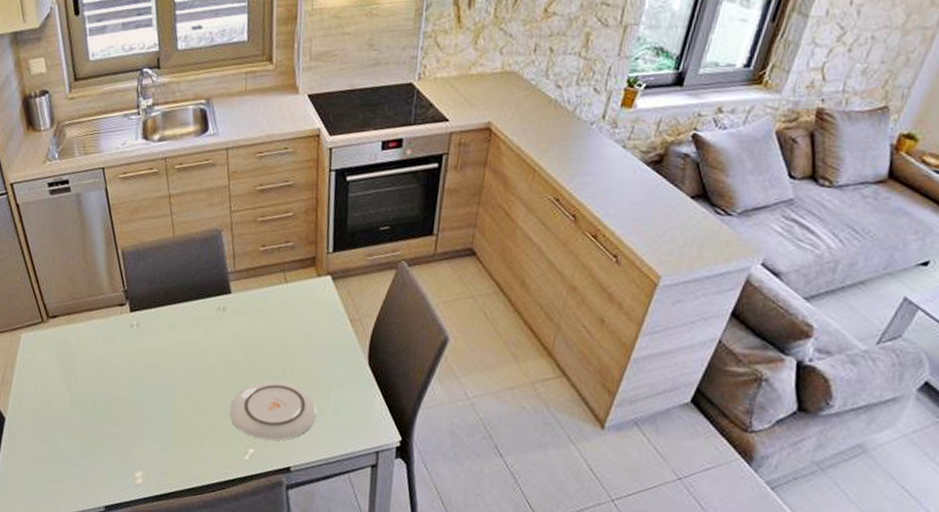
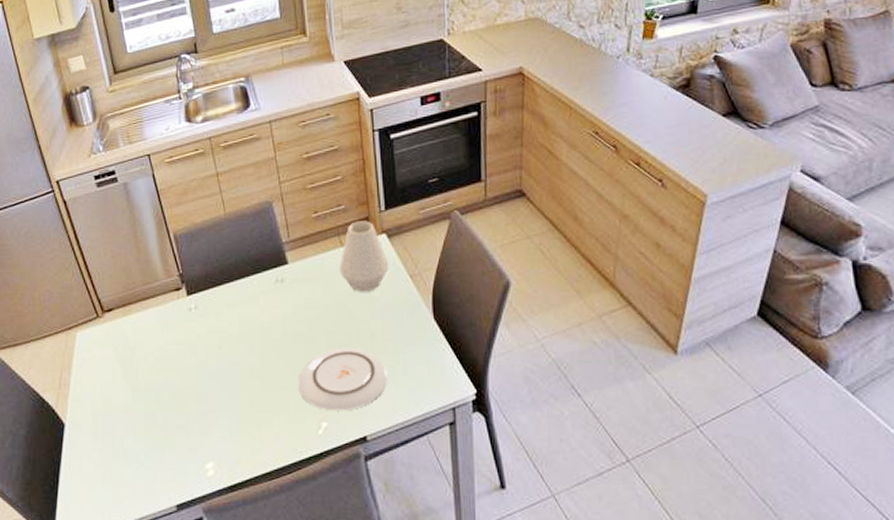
vase: none [281,260,331,331] -> present [339,221,389,292]

